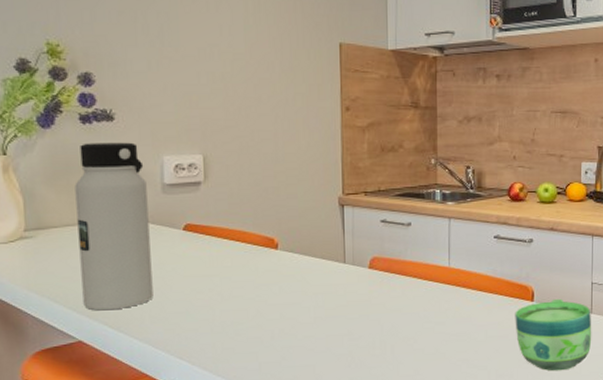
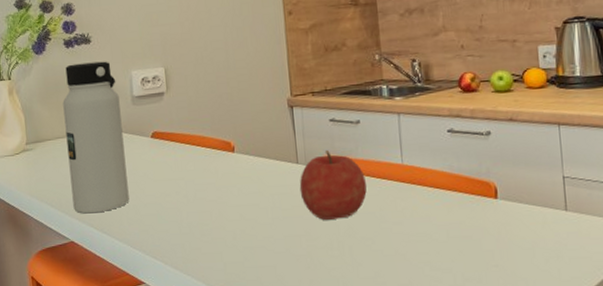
fruit: none [345,250,414,320] -> present [299,149,367,220]
cup: present [515,298,592,371] -> none [477,194,570,276]

